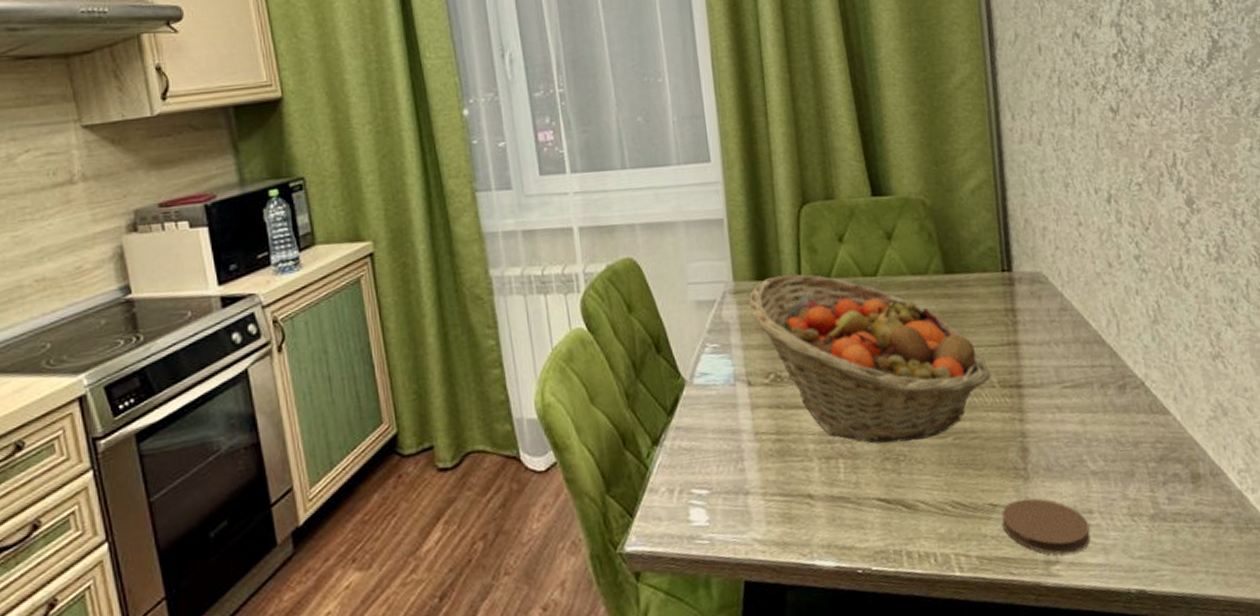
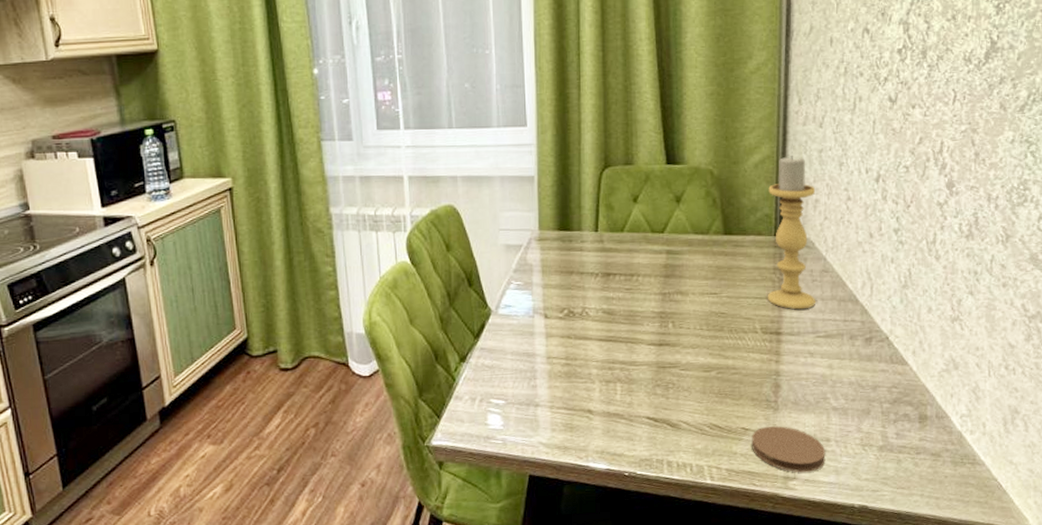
fruit basket: present [747,274,990,444] -> none [550,227,754,373]
candle holder: none [989,177,1057,357] -> present [768,154,815,310]

